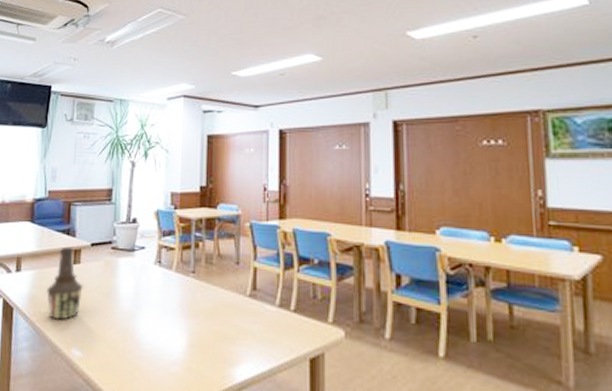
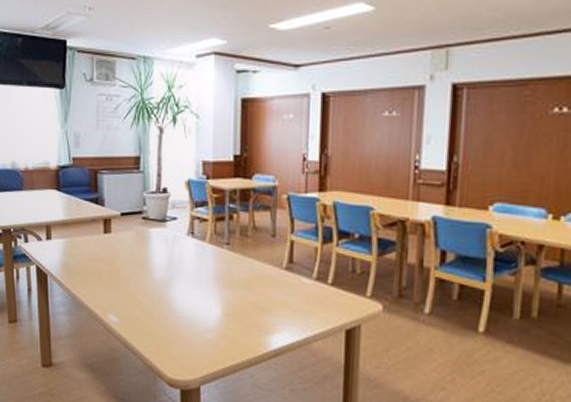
bottle: present [47,246,83,320] -> none [79,216,115,287]

